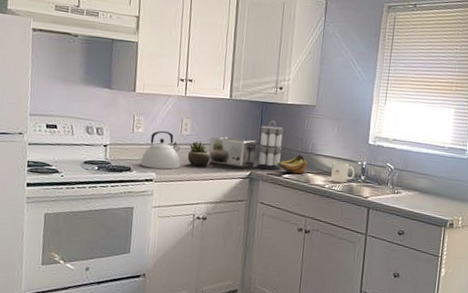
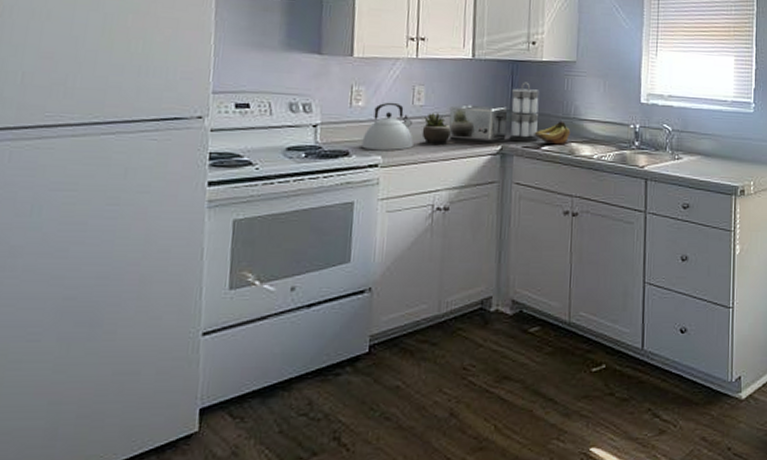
mug: present [331,161,355,183] -> none [599,126,627,152]

